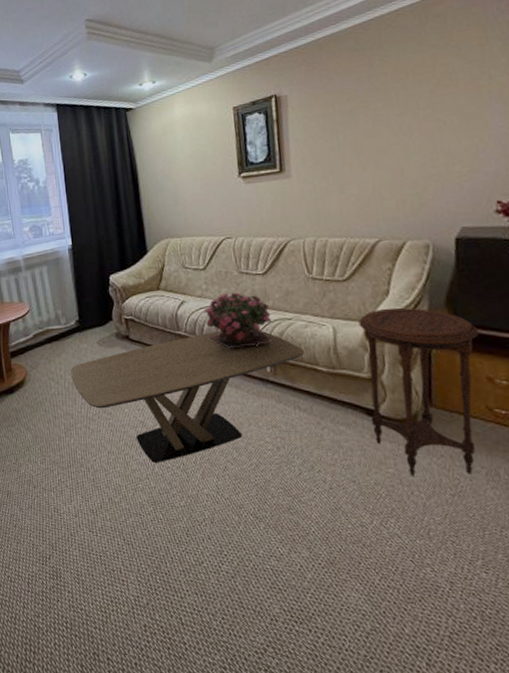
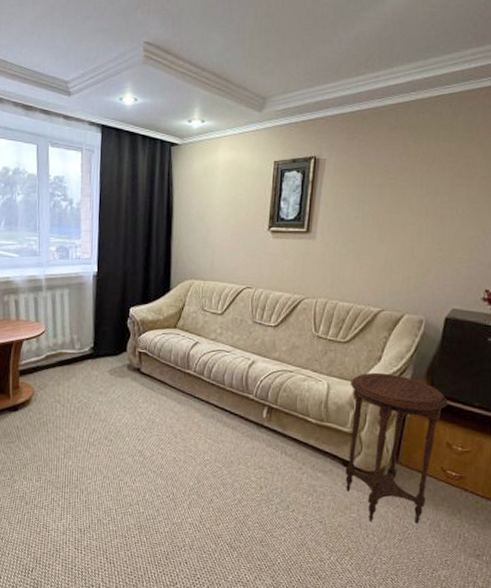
coffee table: present [70,329,305,463] -> none [78,374,300,491]
potted flower: present [204,292,273,349] -> none [214,340,276,393]

